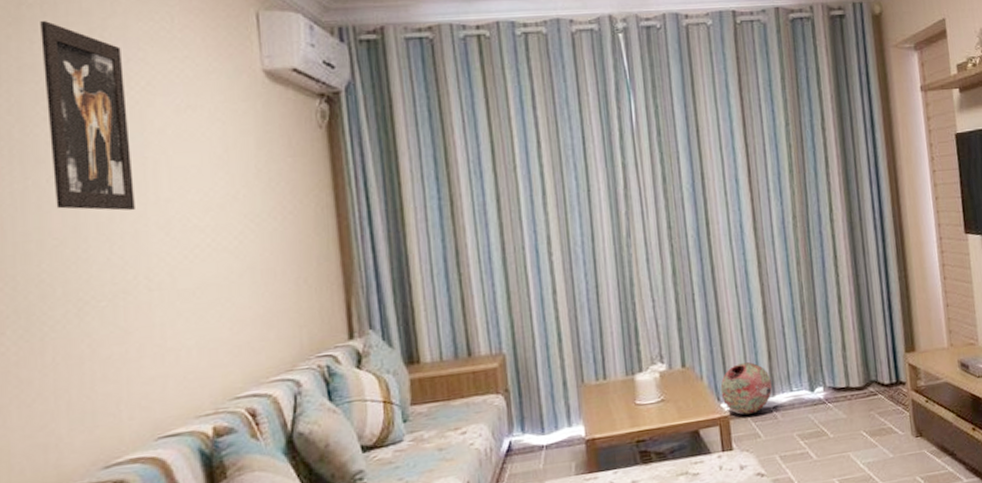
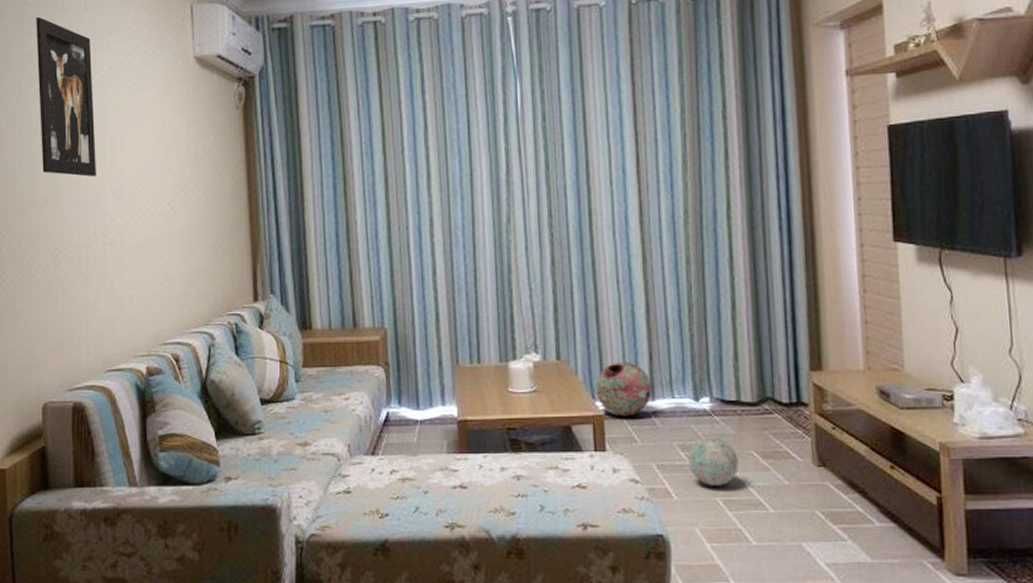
decorative ball: none [806,422,851,469] -> present [687,437,739,486]

